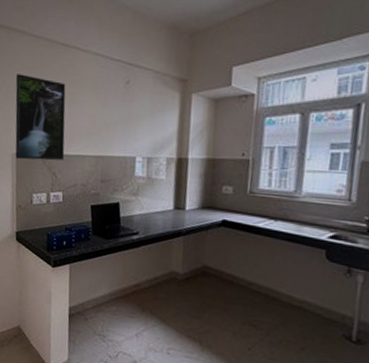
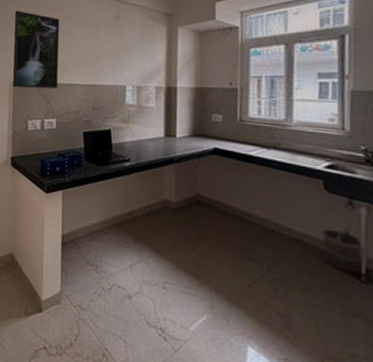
bucket: none [319,287,358,335] -> present [322,220,364,273]

